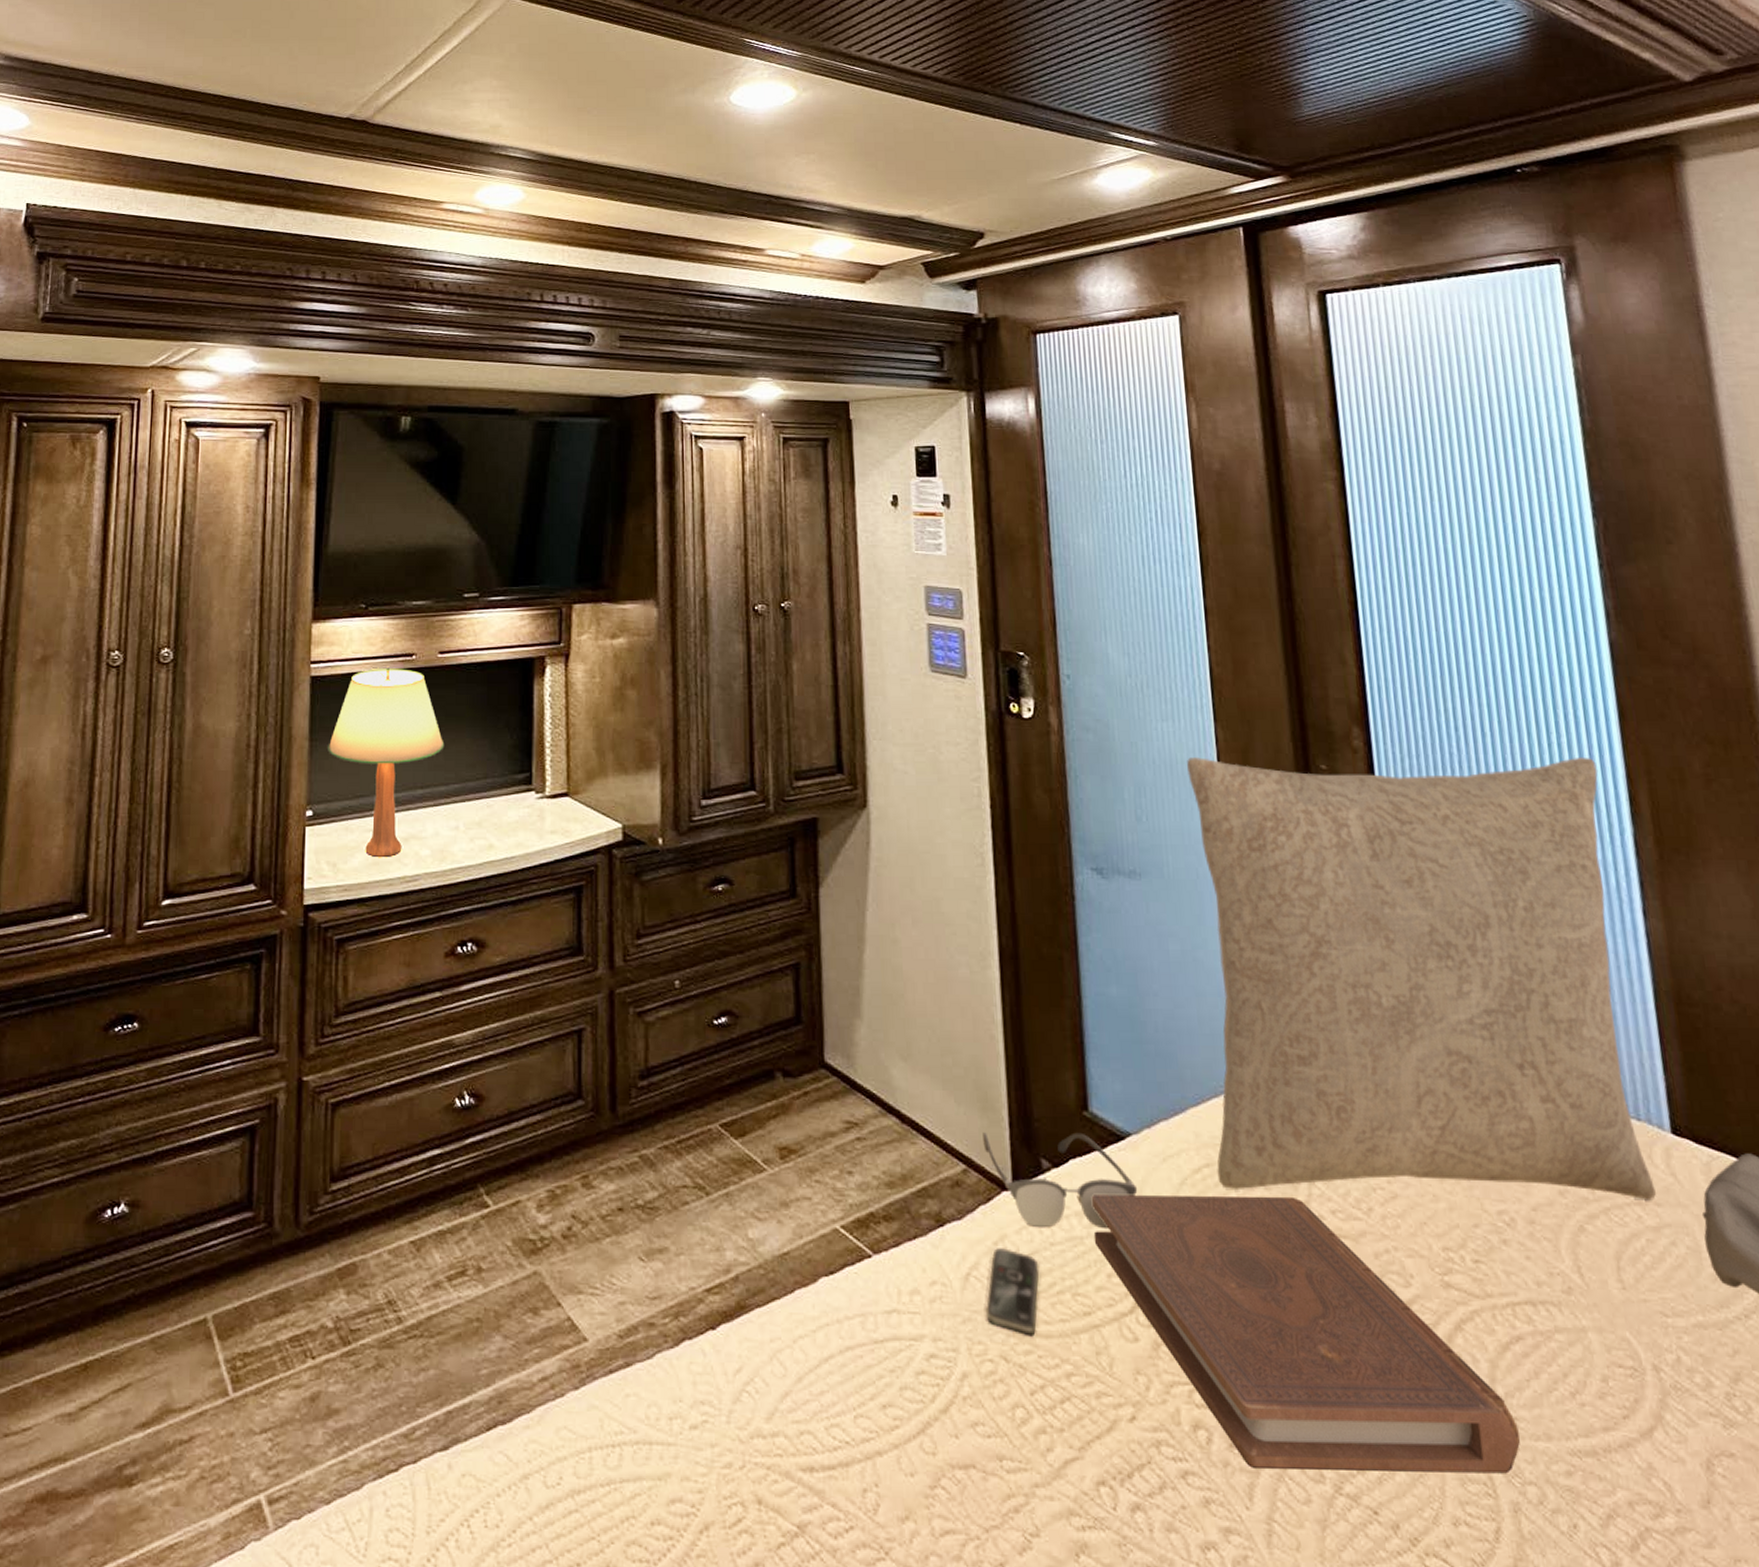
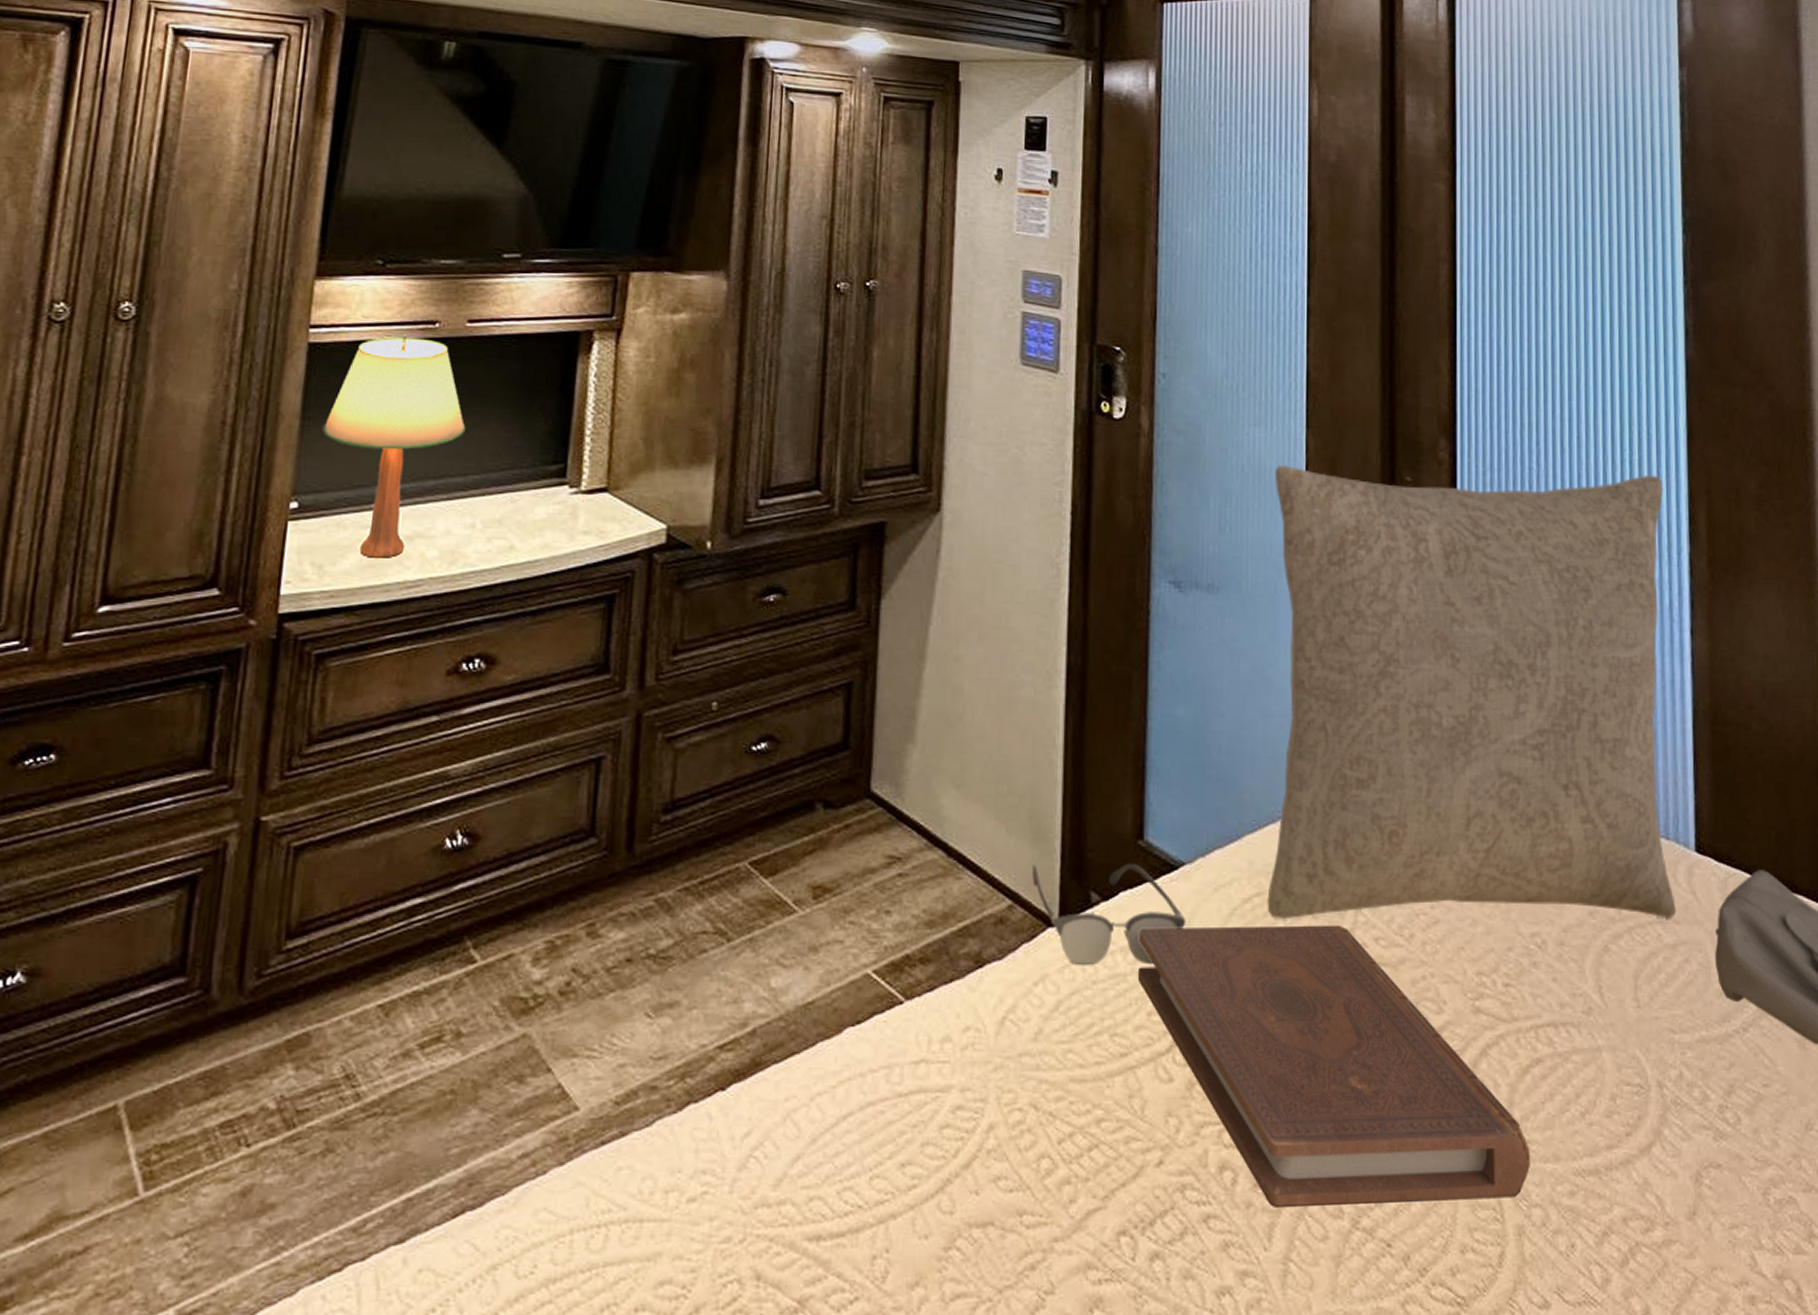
mobile phone: present [987,1248,1040,1337] -> none [1020,989,1079,1082]

